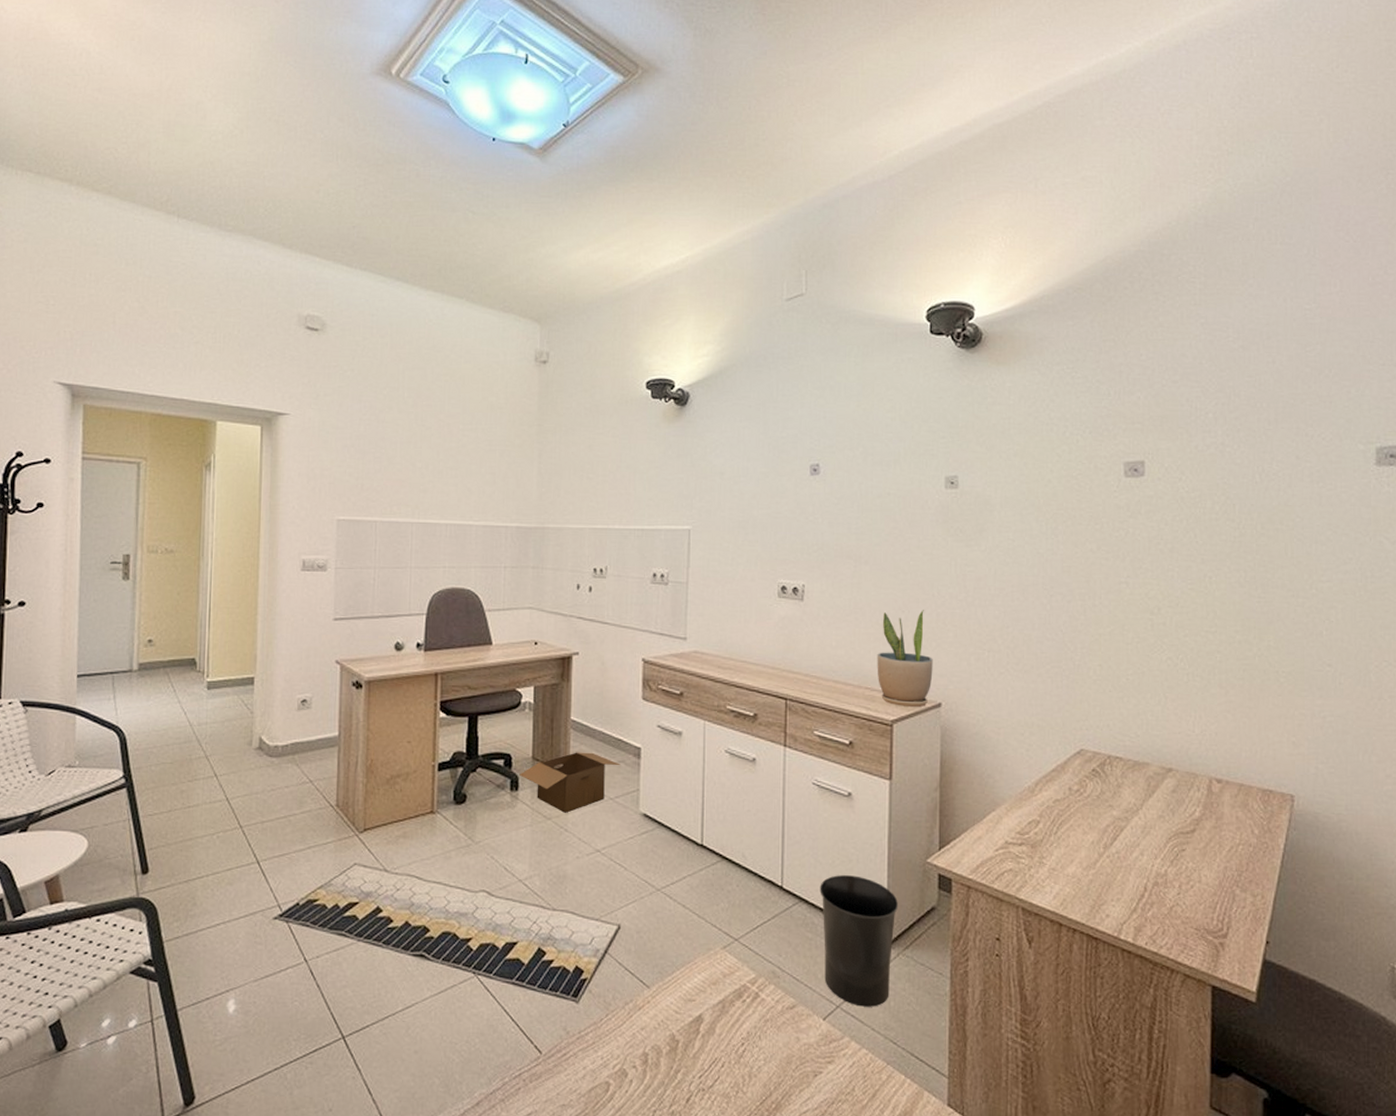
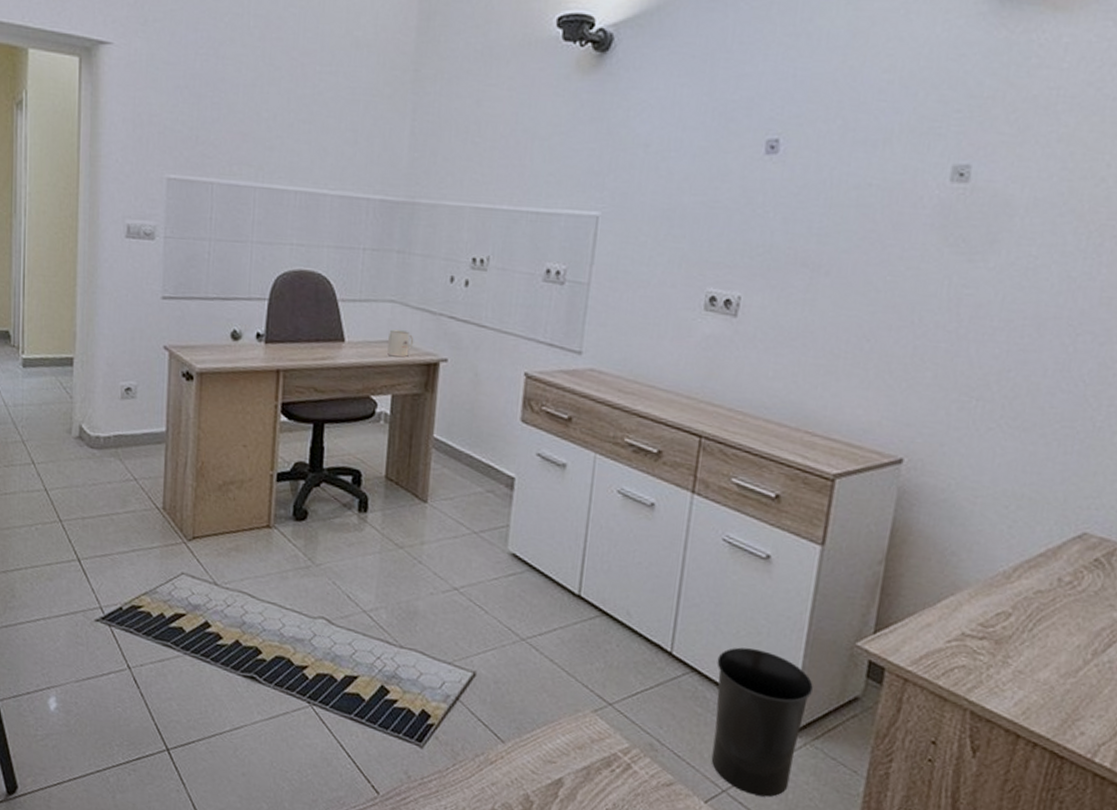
cardboard box: present [519,752,621,813] -> none [369,475,489,543]
mug: none [528,631,550,654] -> present [387,329,414,358]
potted plant: present [877,610,933,708] -> none [822,339,900,462]

